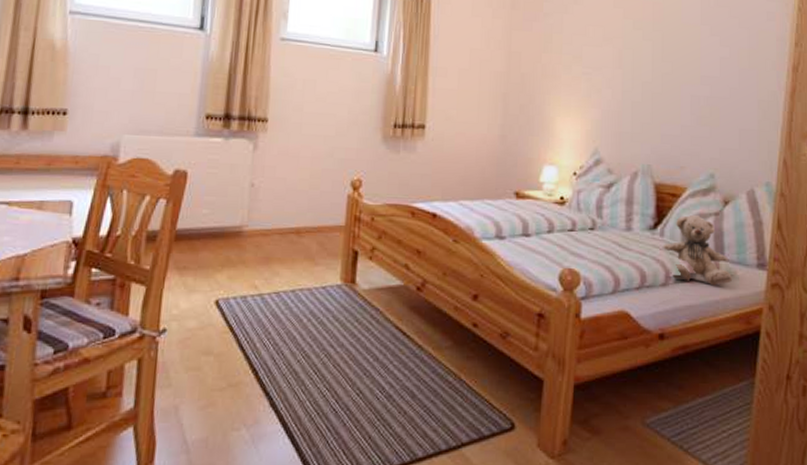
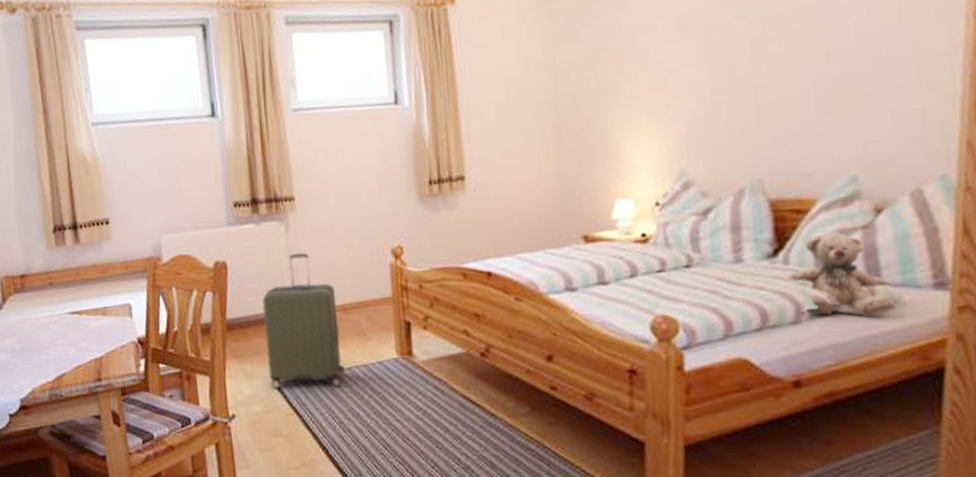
suitcase: none [210,172,293,309] -> present [262,252,346,389]

